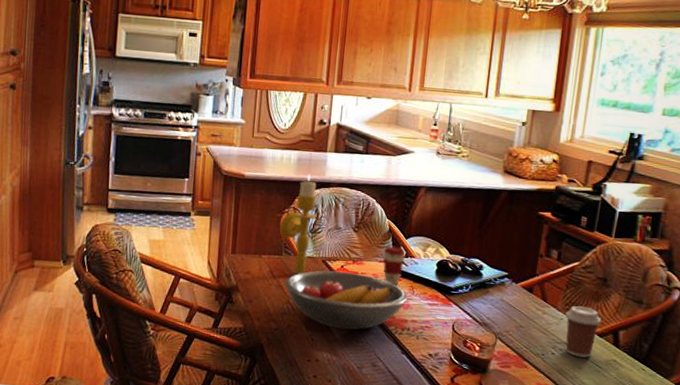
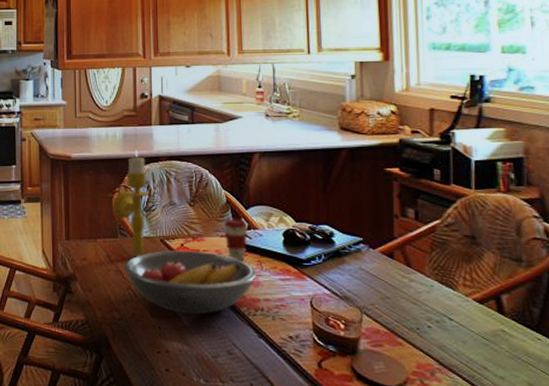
coffee cup: present [565,306,602,358] -> none [436,270,479,329]

